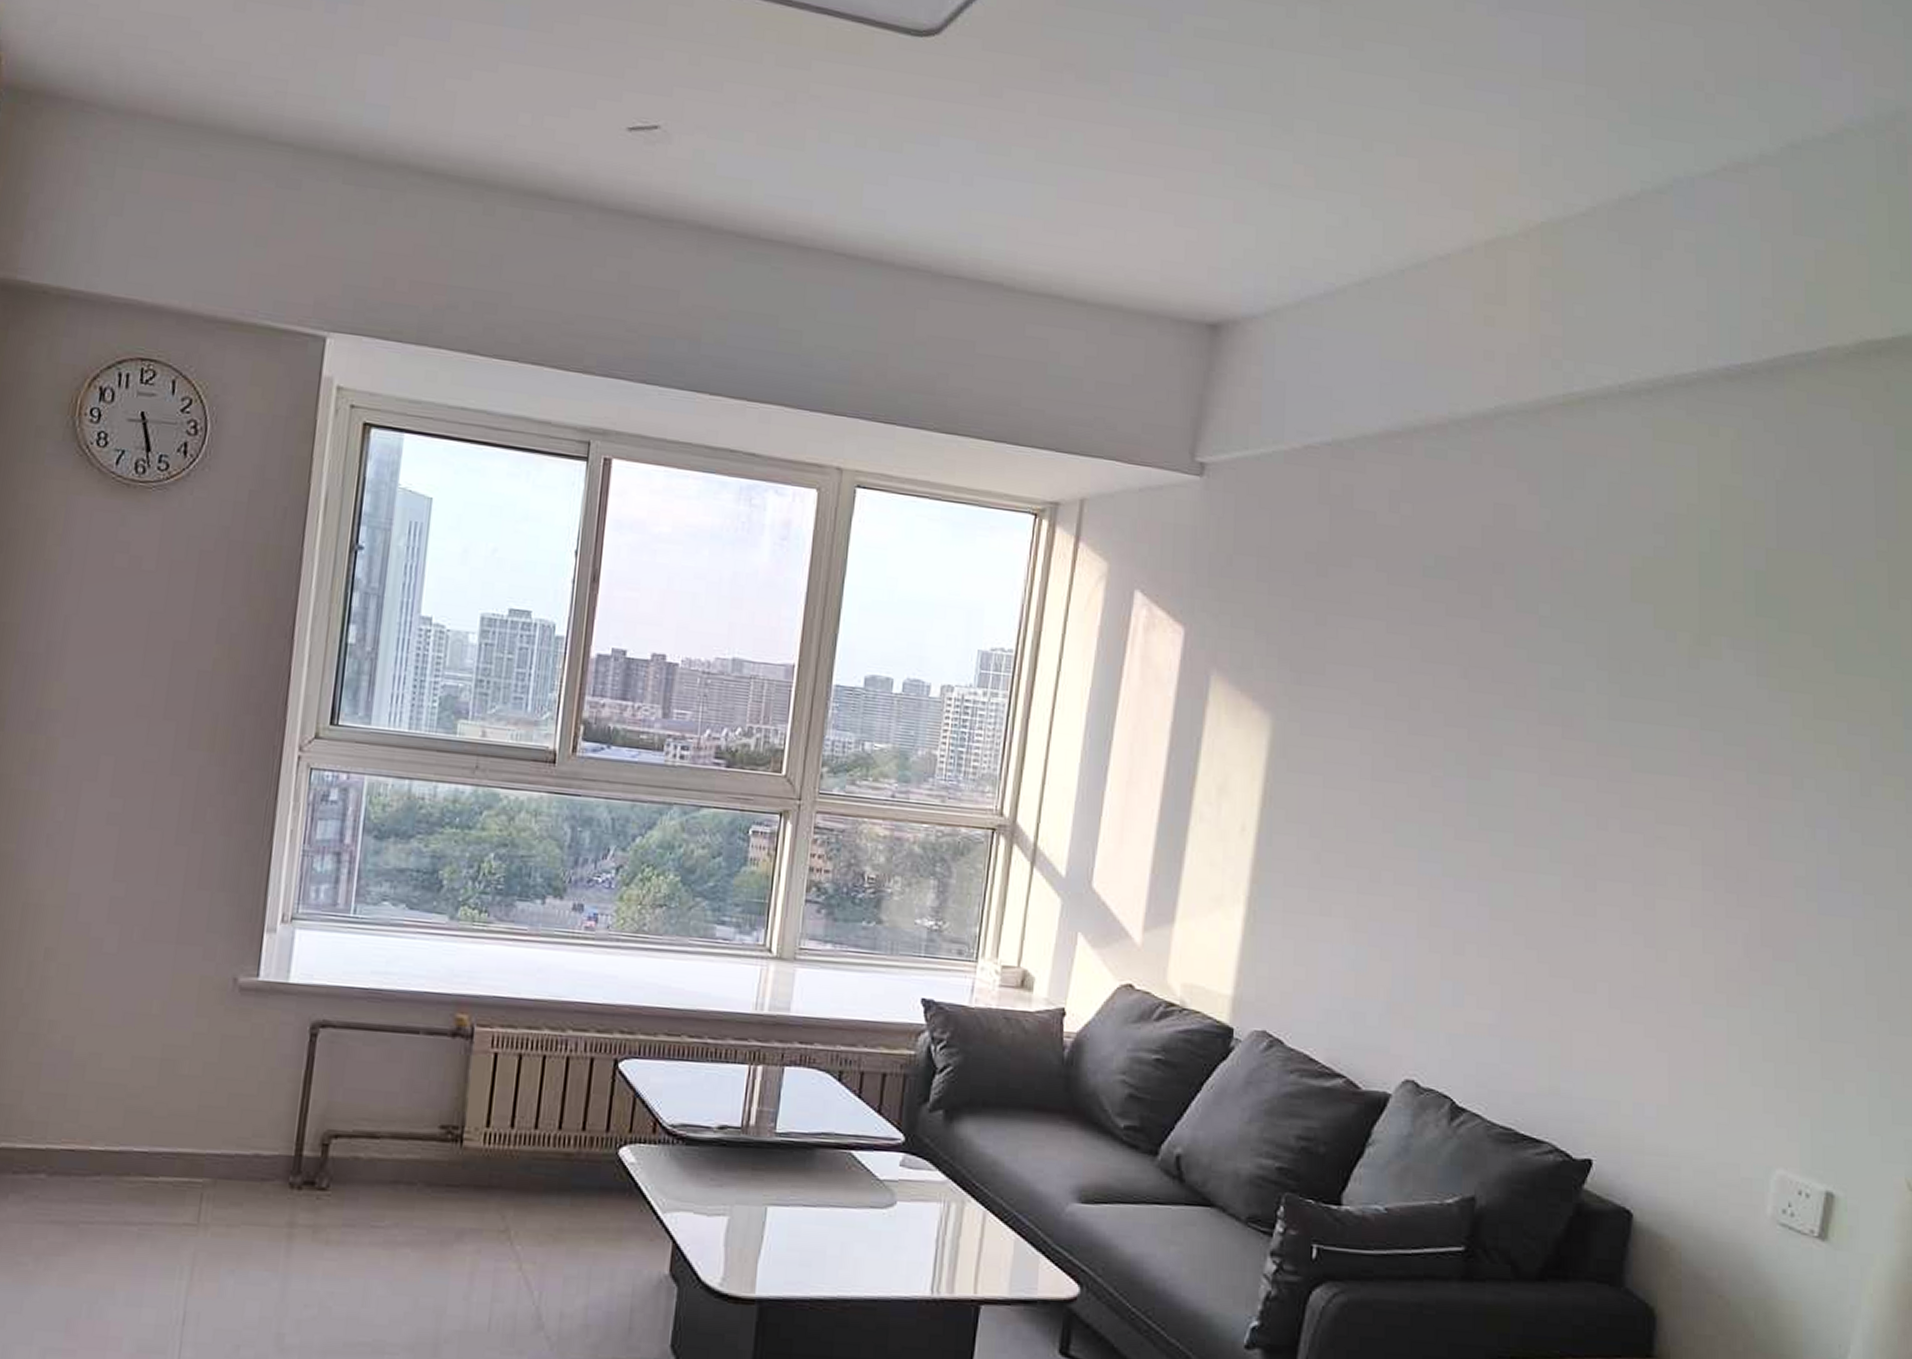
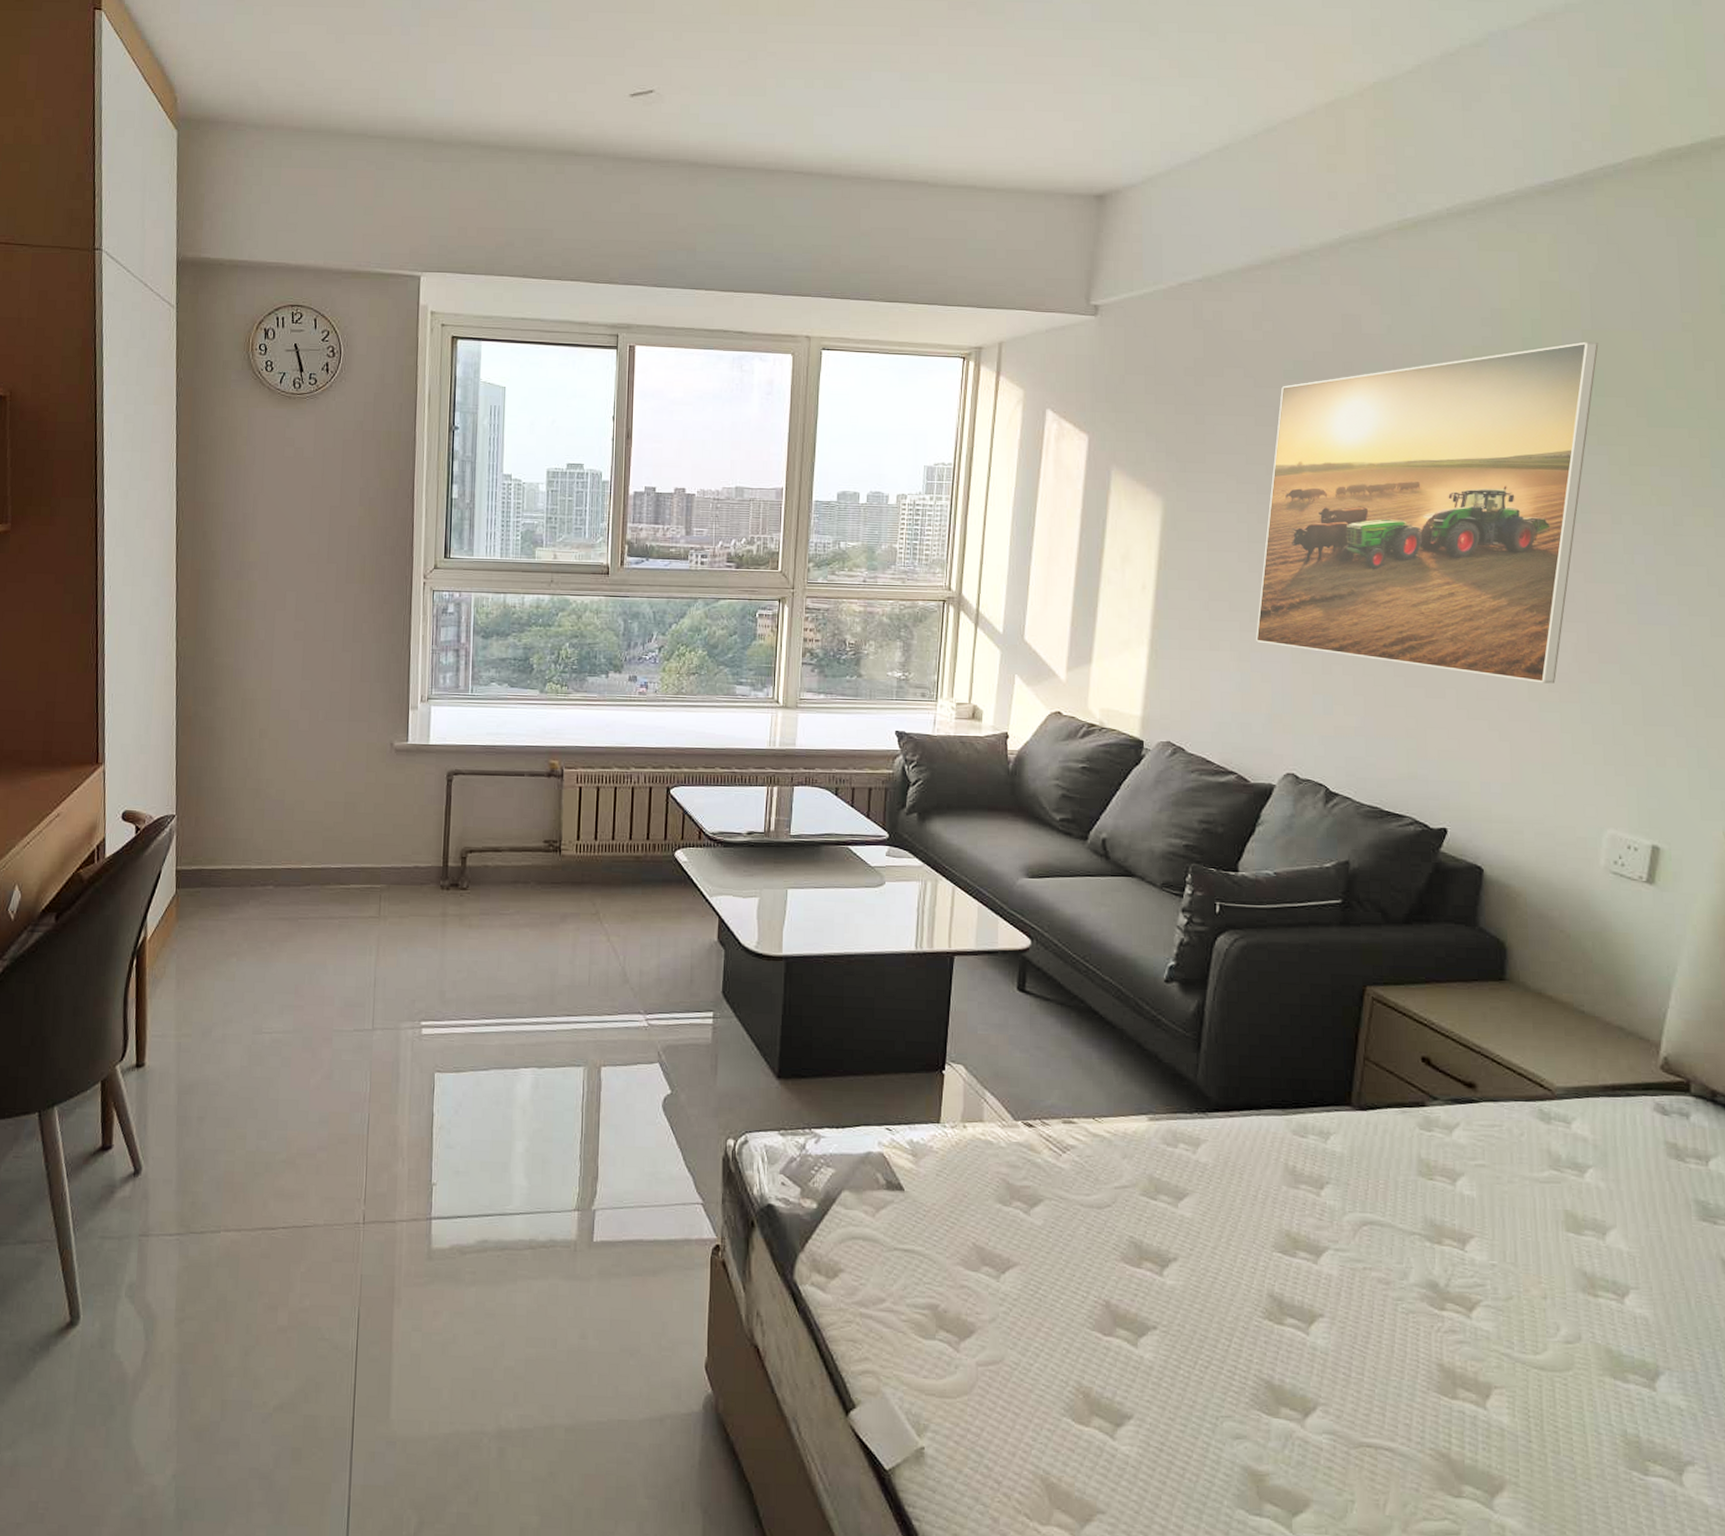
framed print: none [1375,562,1784,983] -> present [1255,341,1599,684]

